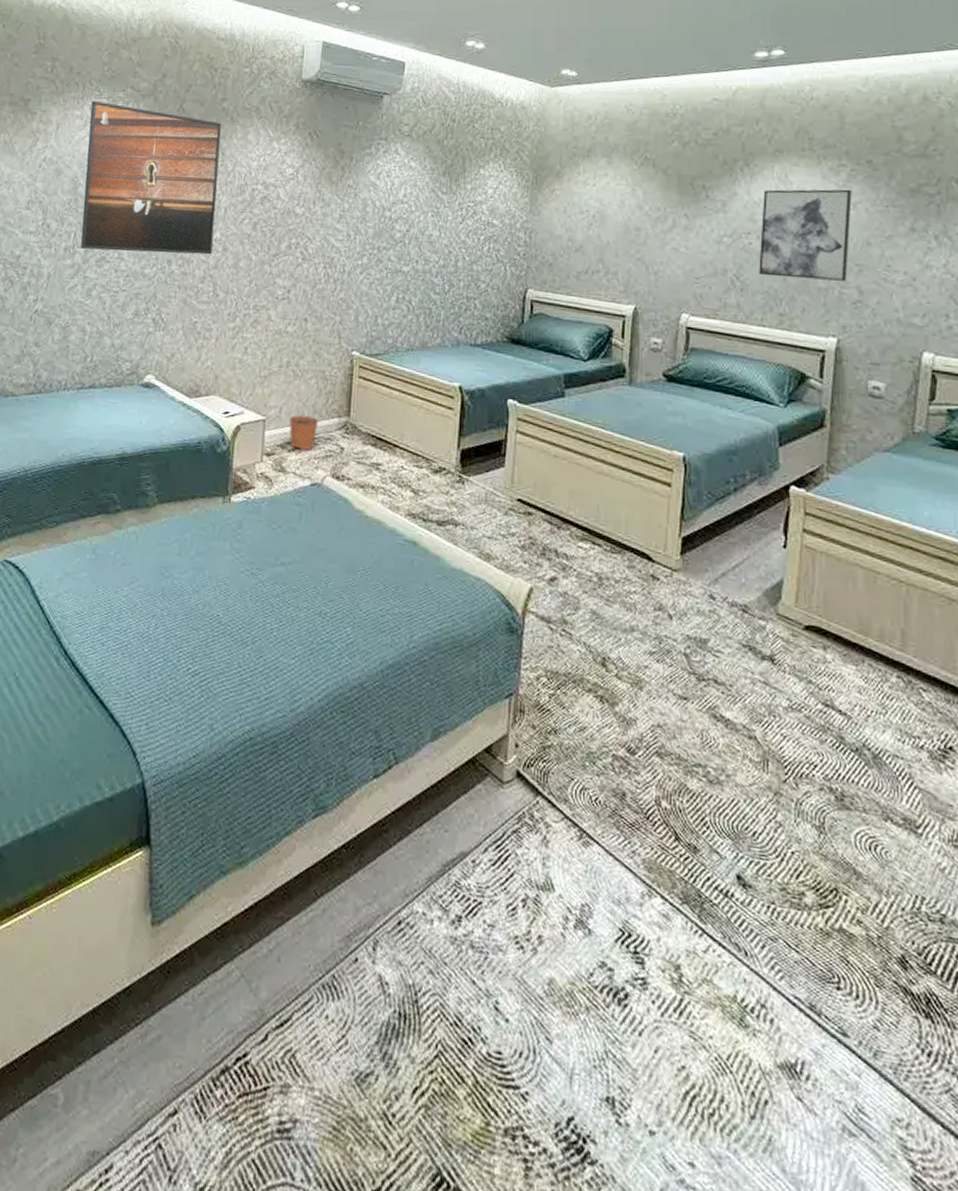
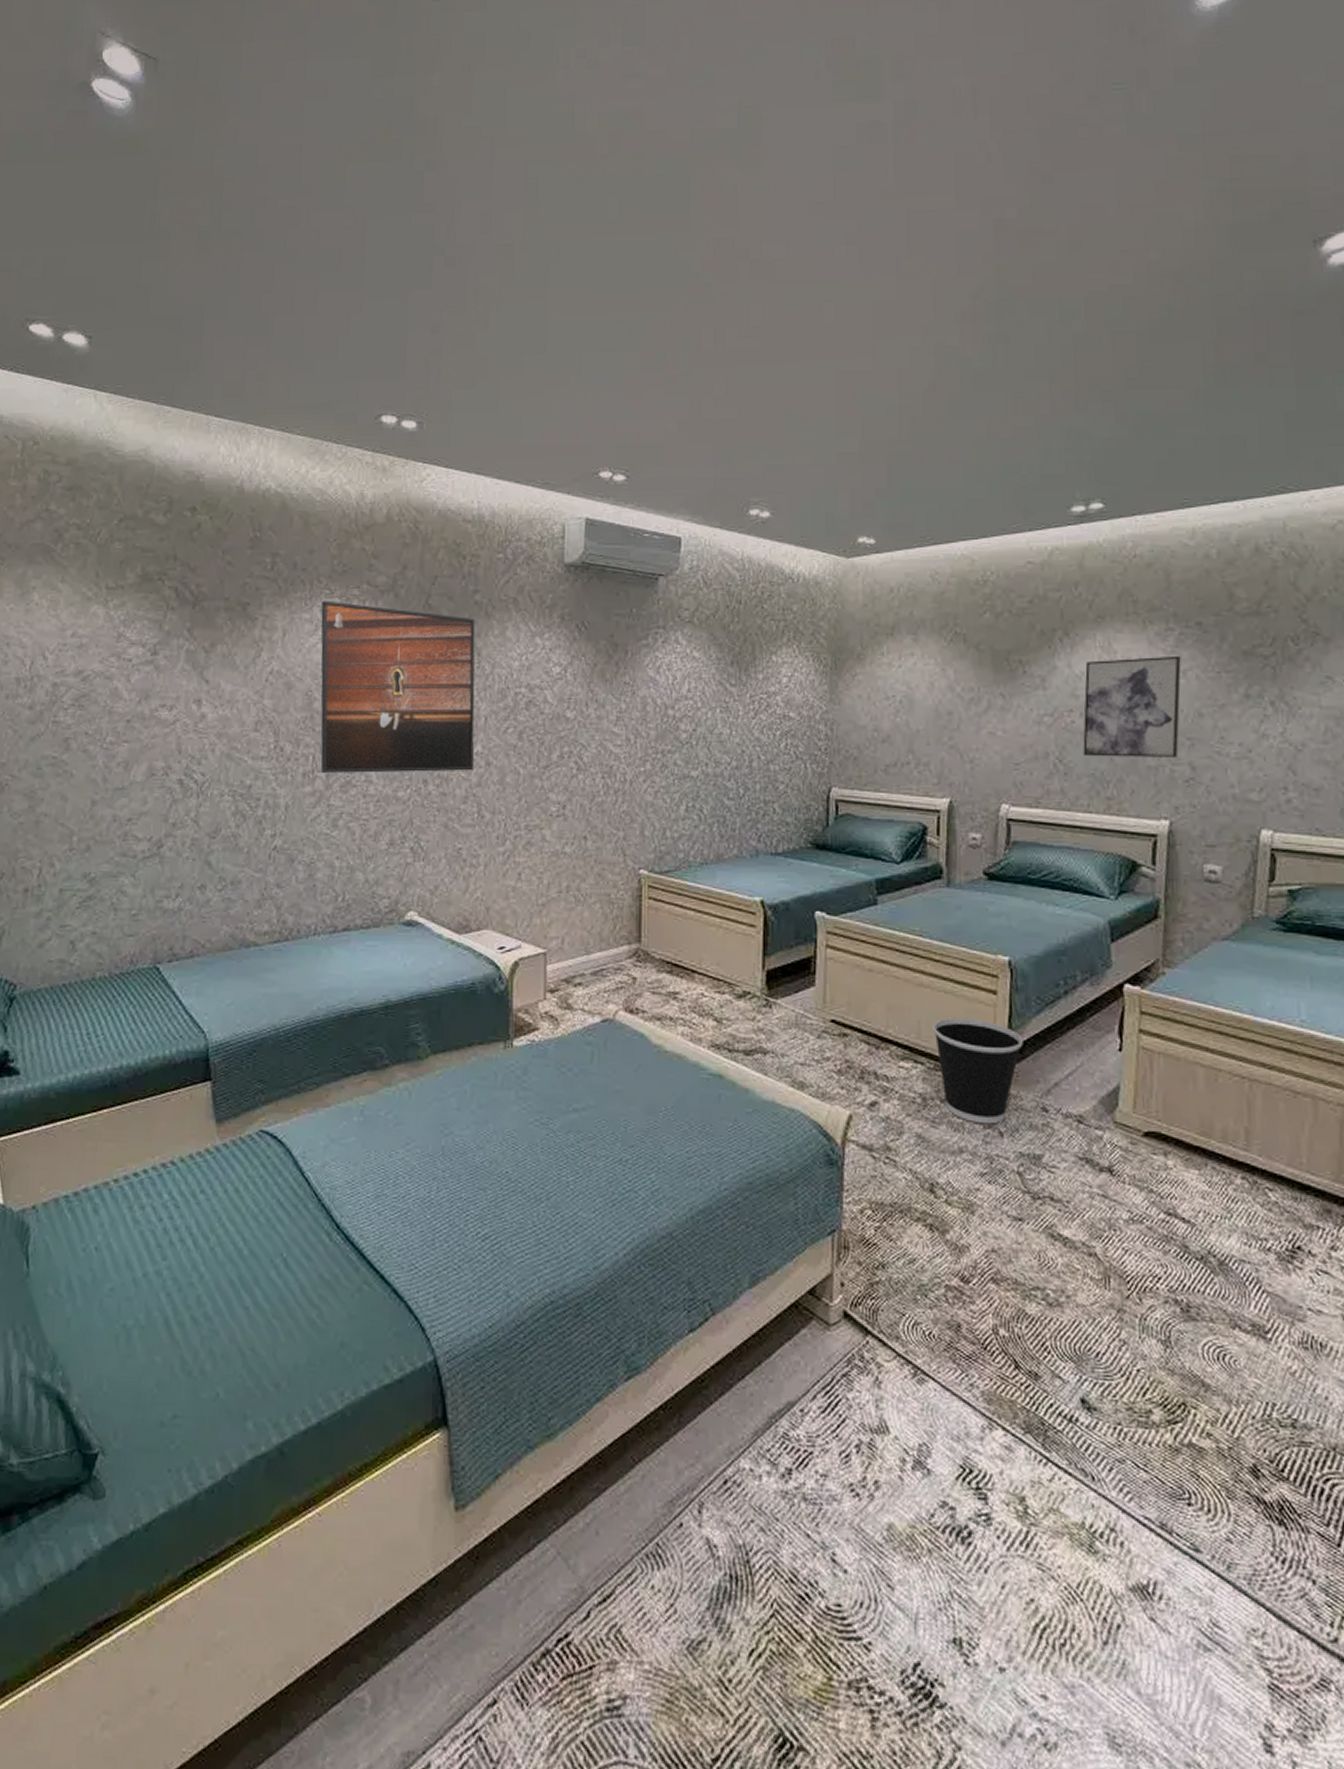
plant pot: present [289,405,319,451] -> none [573,934,607,985]
wastebasket: none [611,505,694,607] -> present [933,1017,1023,1125]

